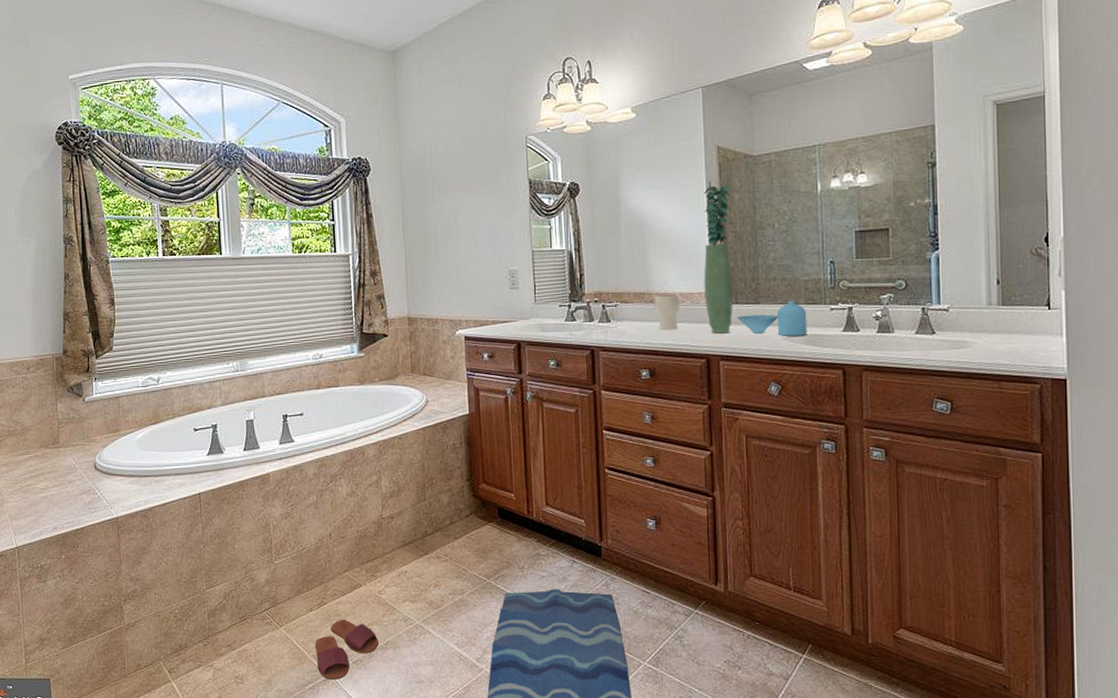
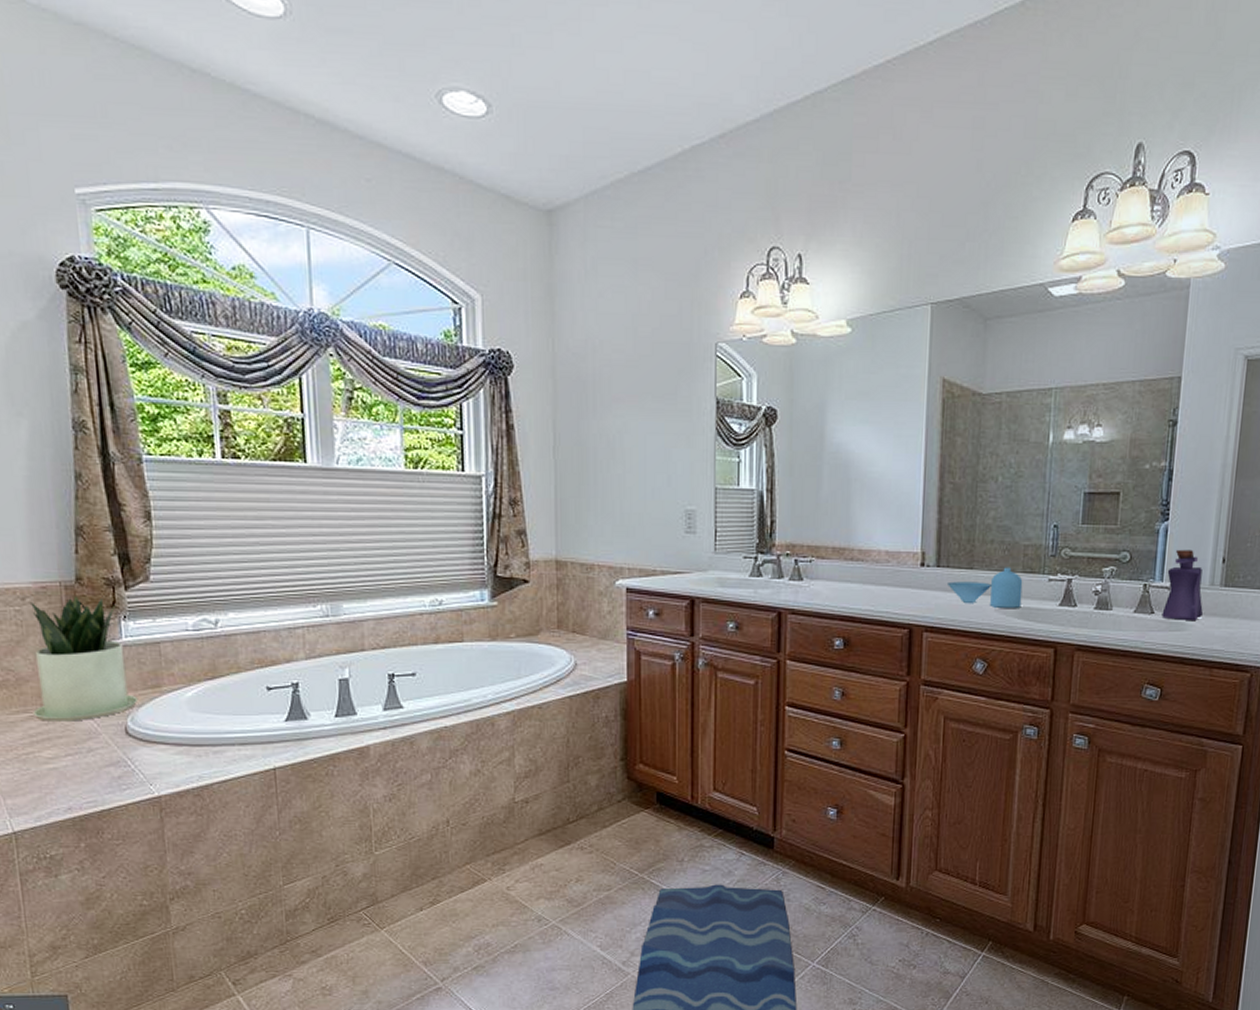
planter: none [32,365,104,461] -> present [30,597,139,722]
slippers: present [315,619,378,680] -> none [426,919,505,988]
cup: present [653,293,681,331] -> none [854,551,885,594]
vase: present [704,180,733,335] -> none [912,420,953,602]
perfume bottle: none [943,274,983,339] -> present [1162,549,1203,622]

